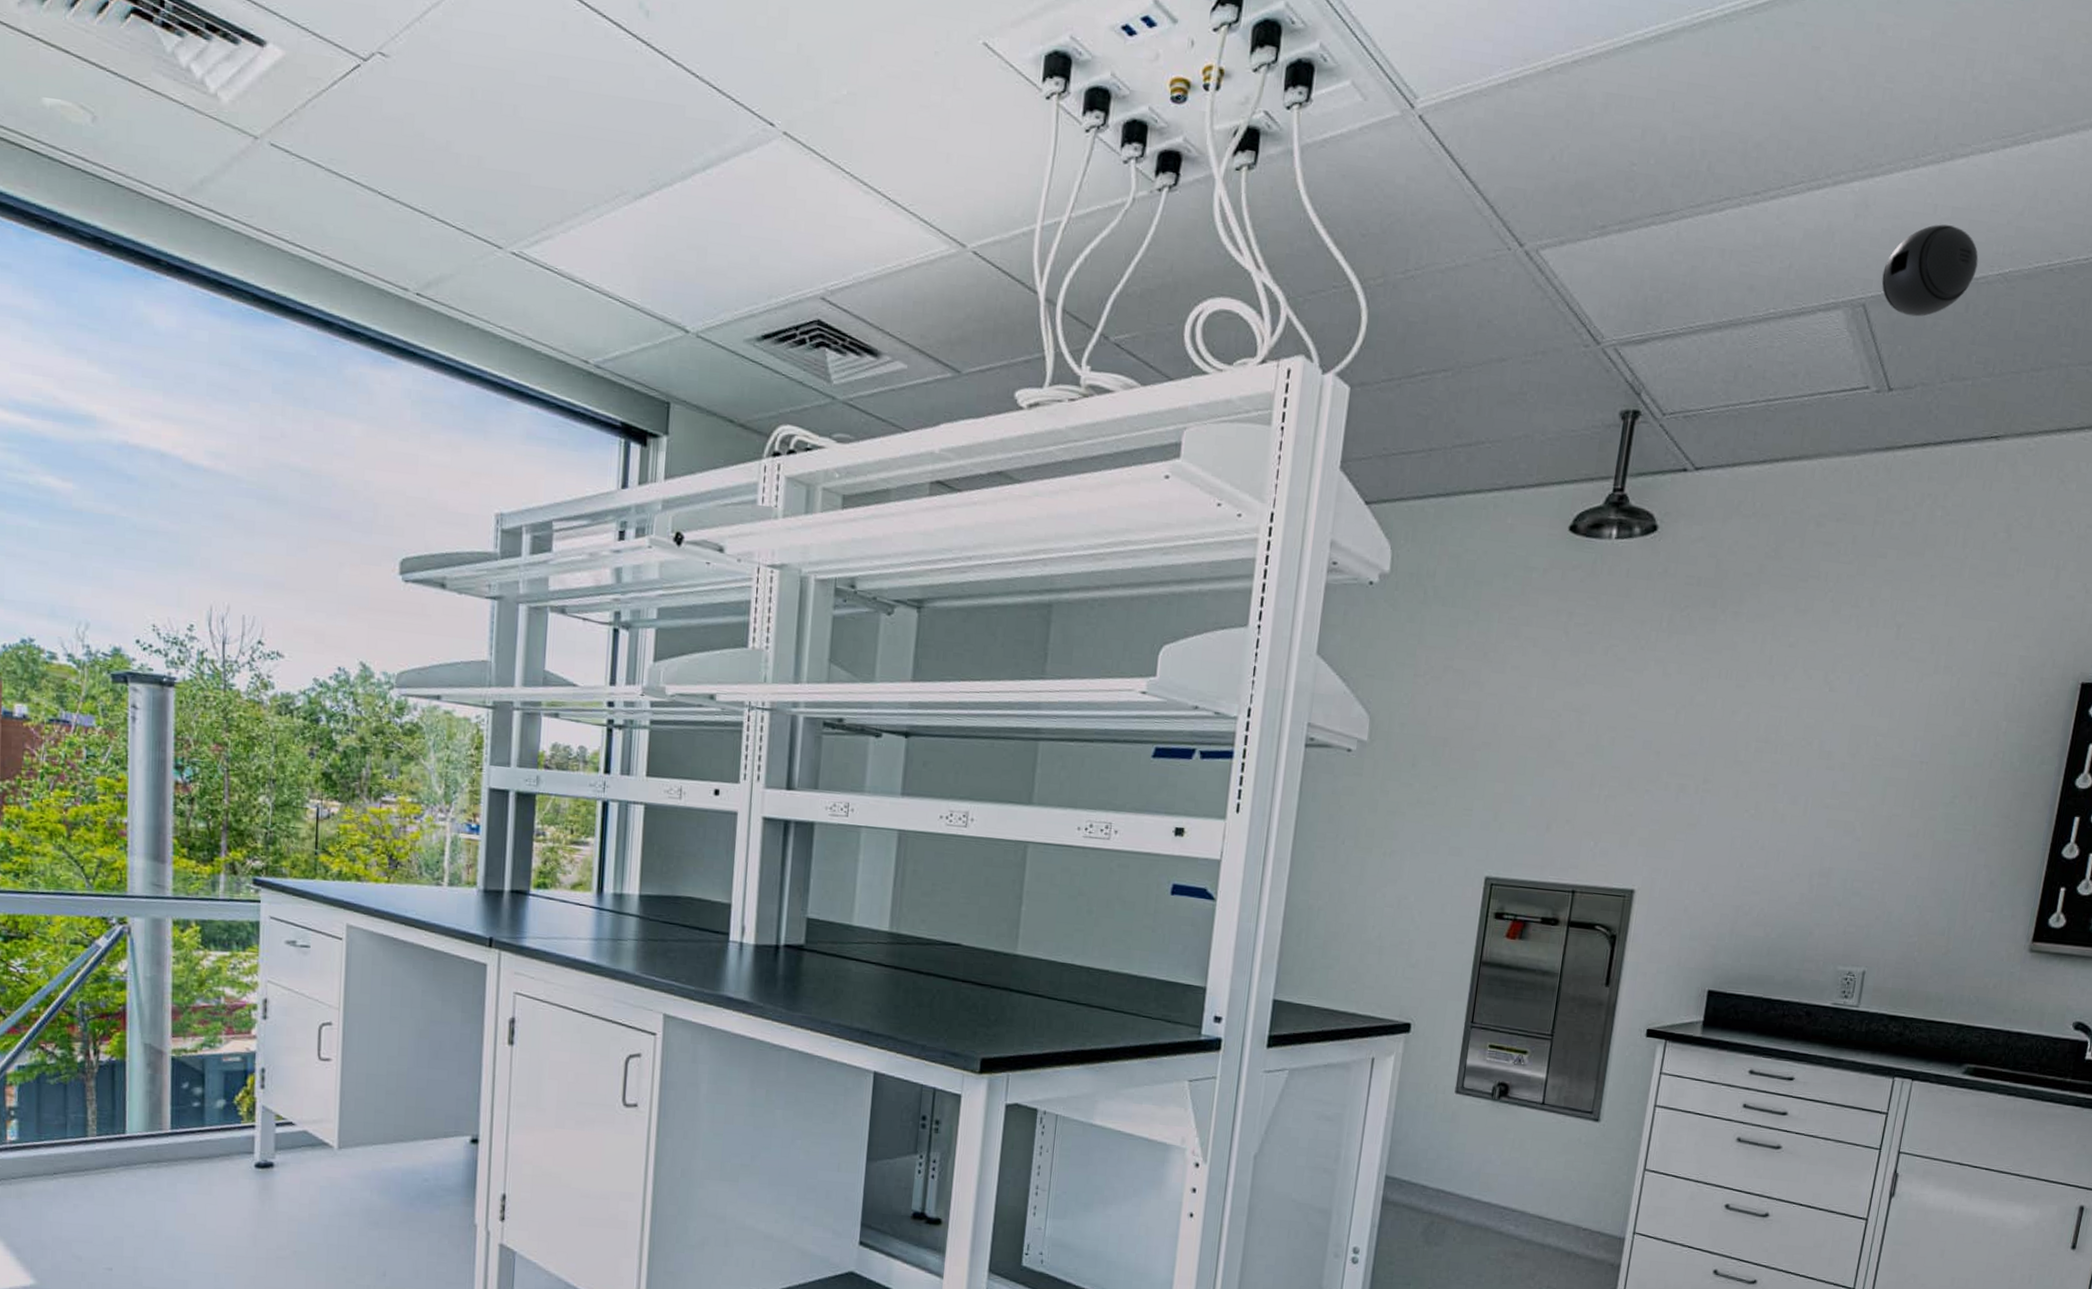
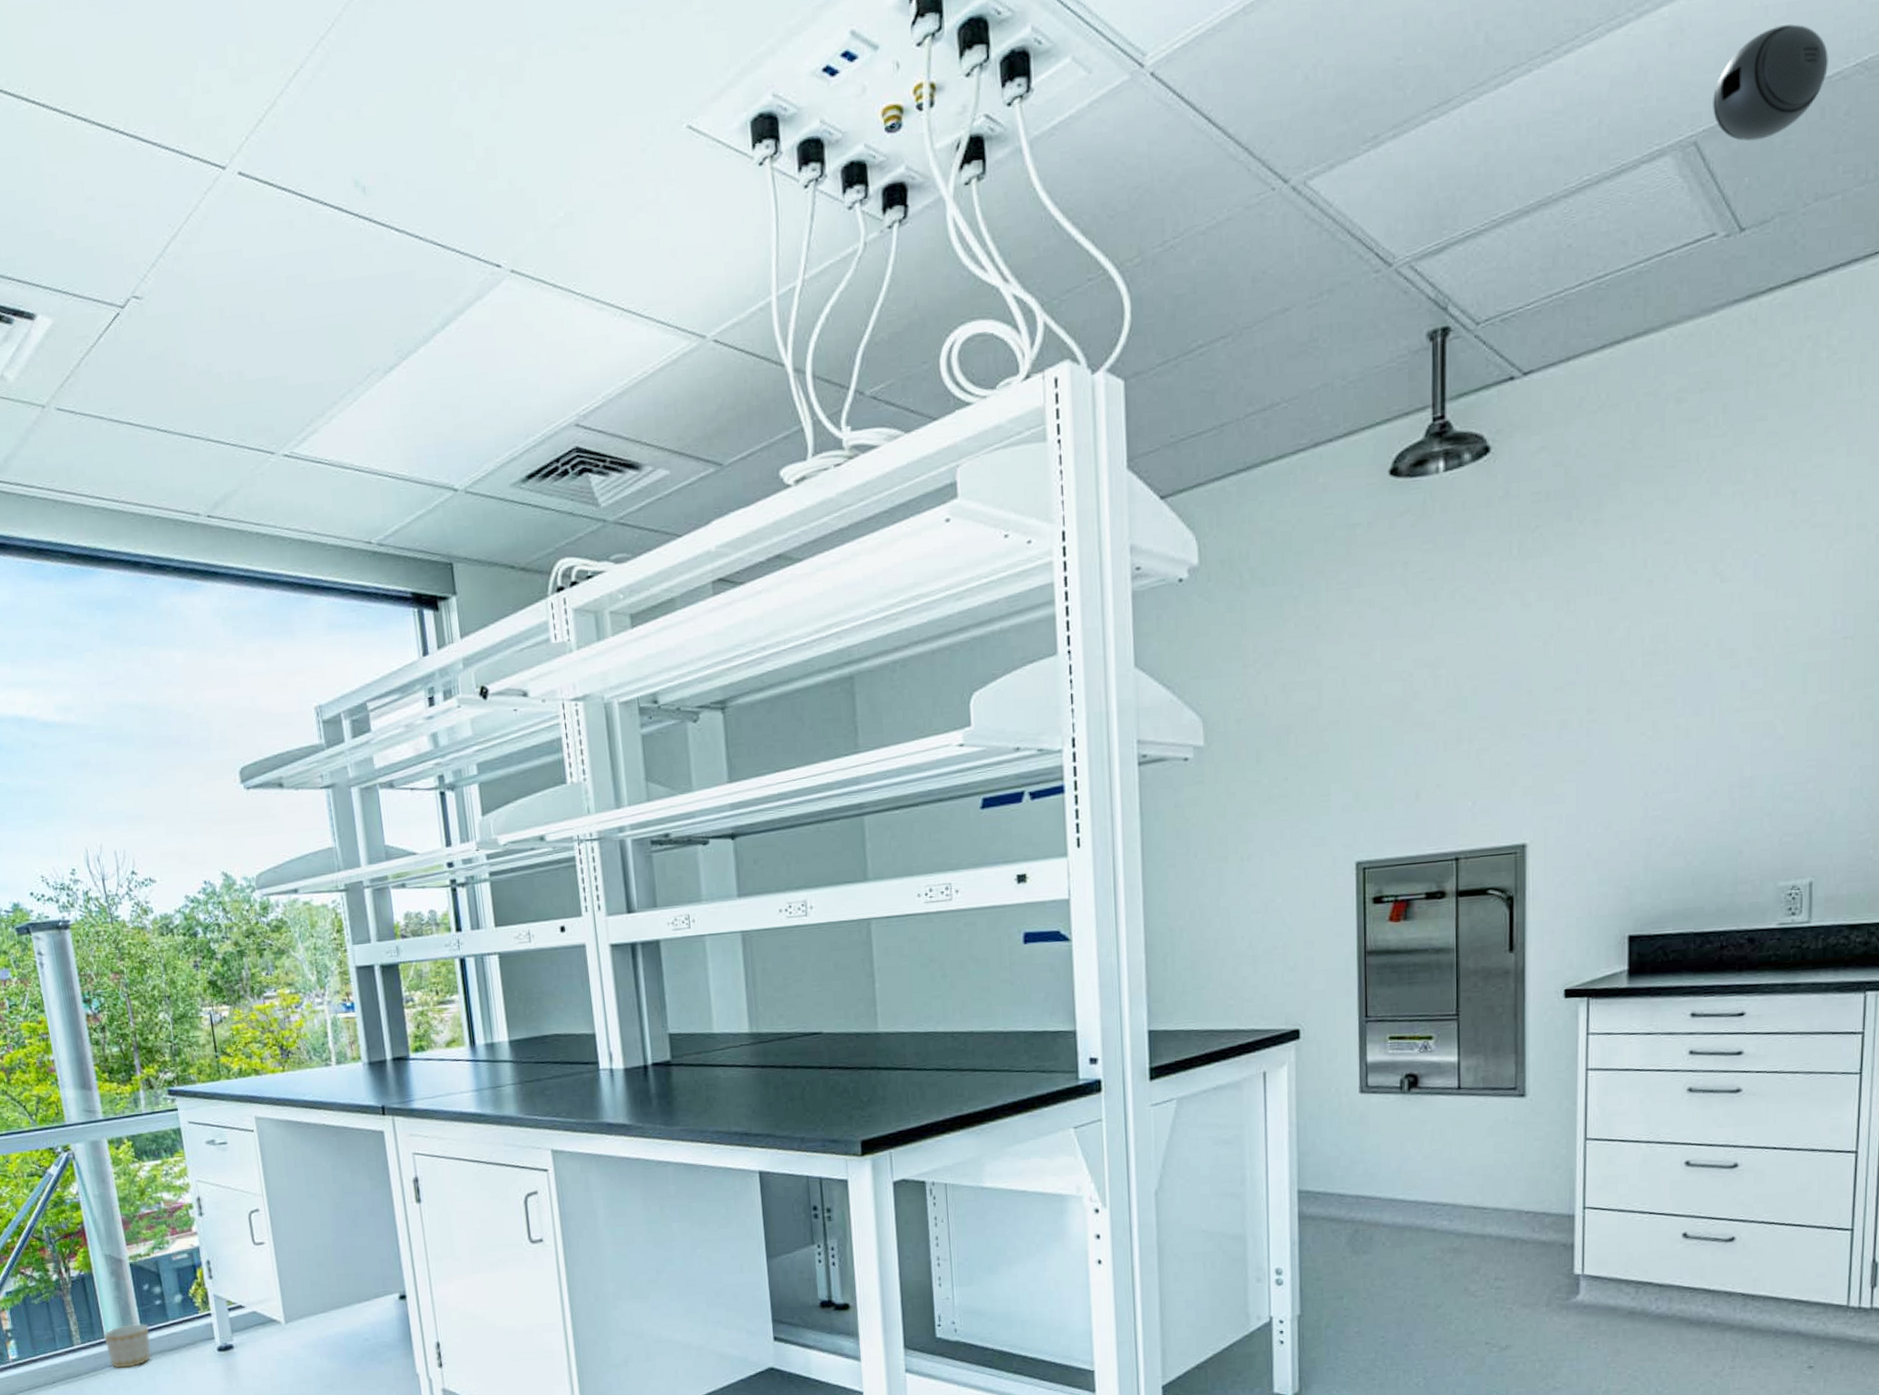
planter: none [124,1122,180,1170] -> present [103,1323,151,1368]

